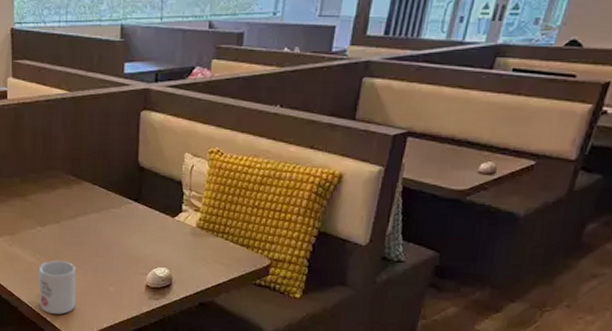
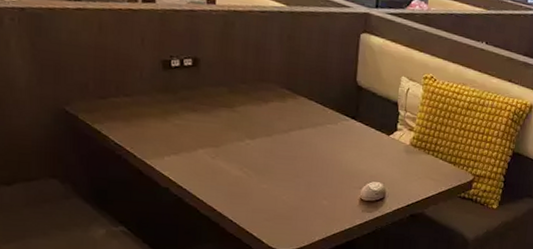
mug: present [38,260,76,314] -> none [244,174,288,229]

